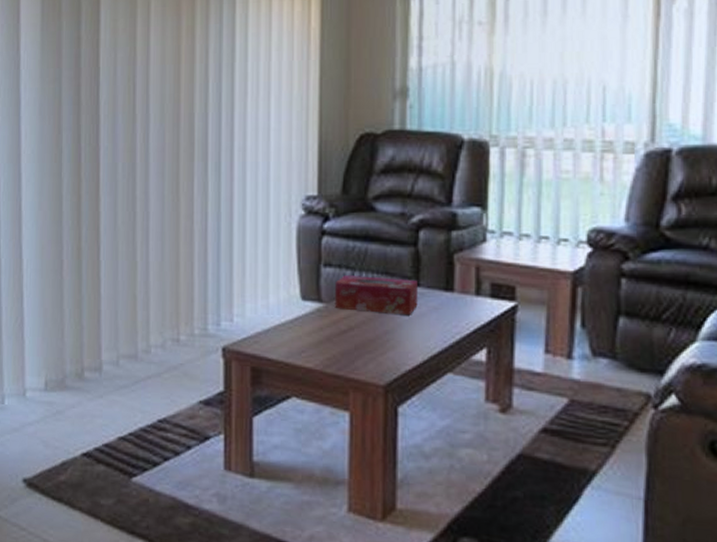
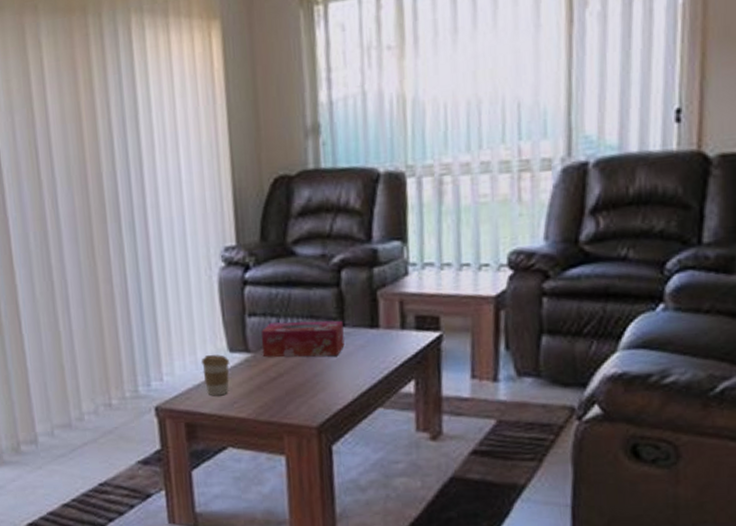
coffee cup: none [272,301,302,343] -> present [201,355,230,396]

